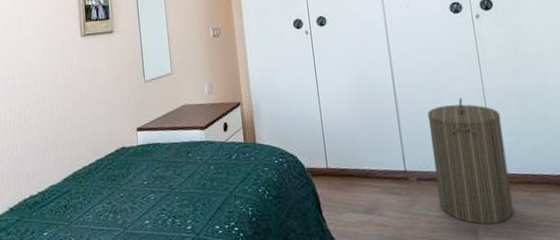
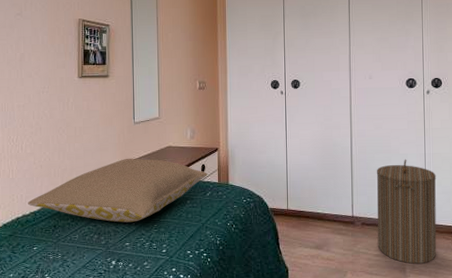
pillow: none [34,121,231,197] -> present [27,158,208,223]

